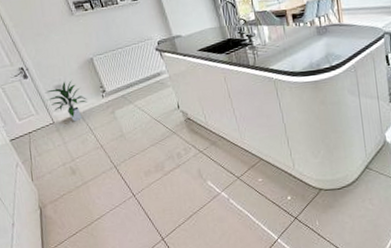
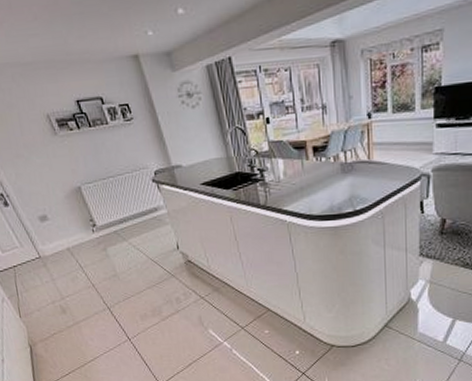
indoor plant: present [45,80,88,122] -> none [29,211,77,258]

